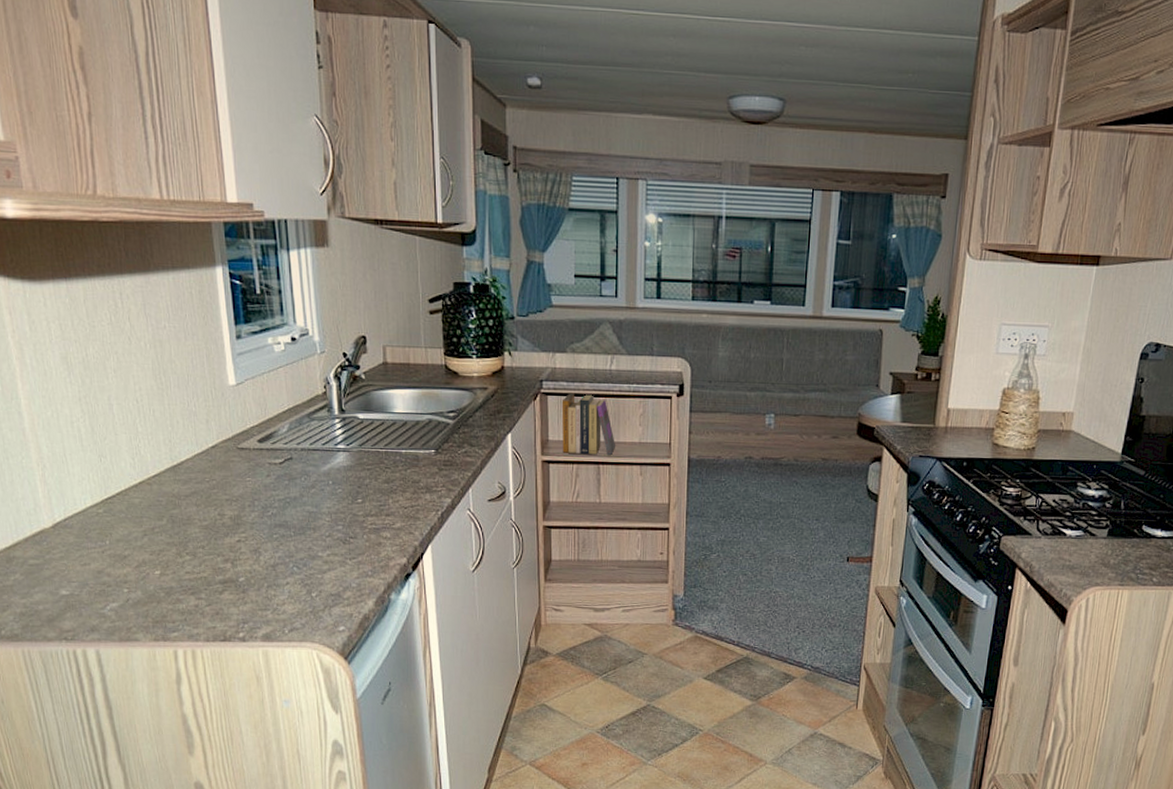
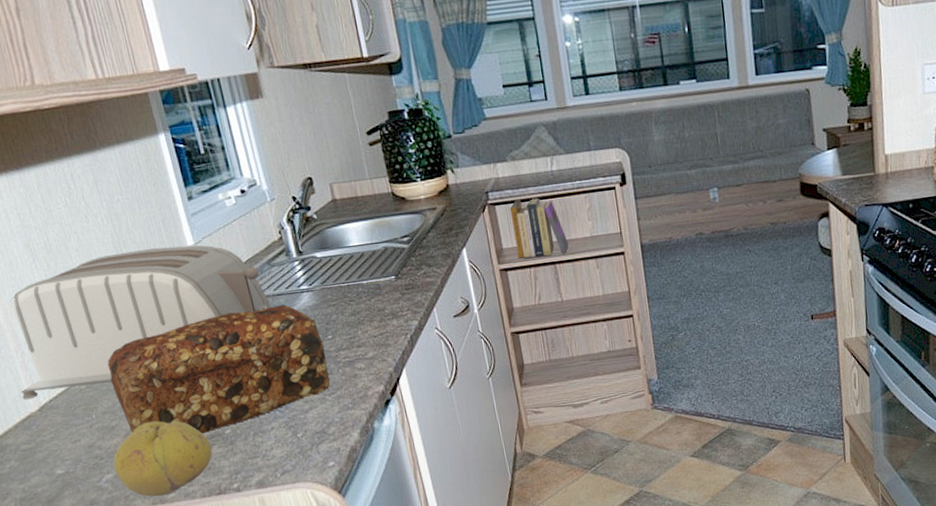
toaster: none [36,381,305,515] -> present [9,245,271,400]
fruit: none [120,557,223,634] -> present [113,421,213,497]
bread loaf: none [129,460,353,577] -> present [107,305,330,434]

